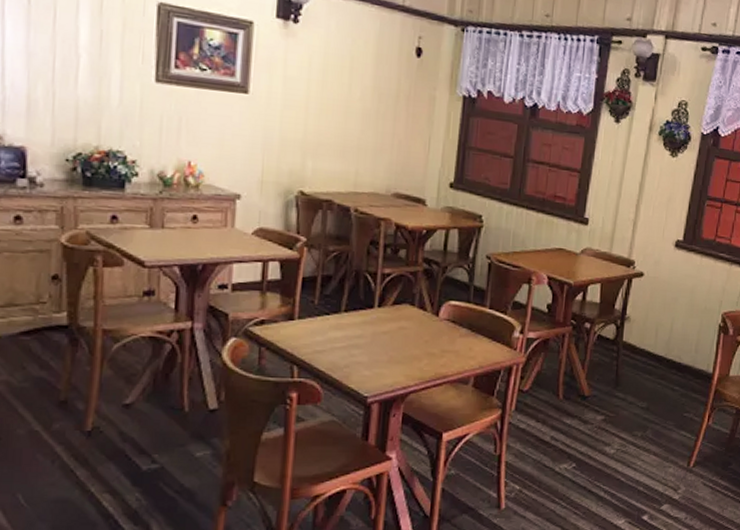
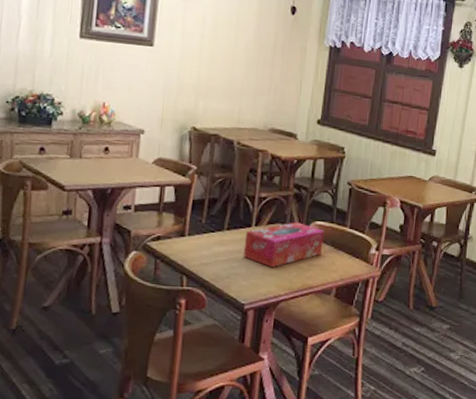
tissue box: none [364,302,460,355] -> present [243,222,324,268]

